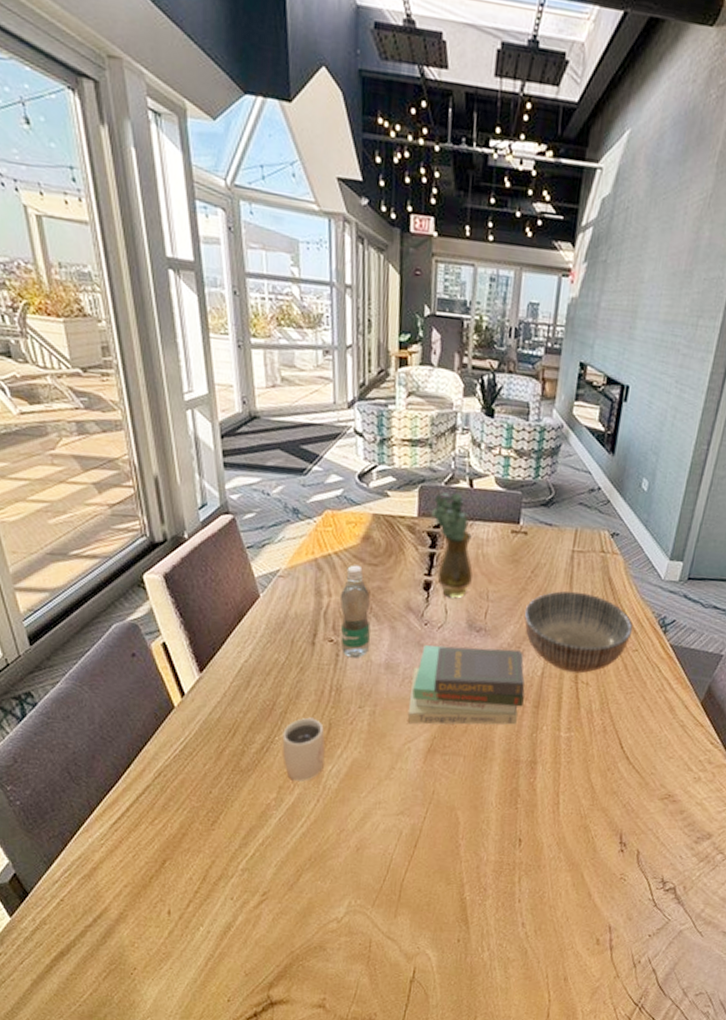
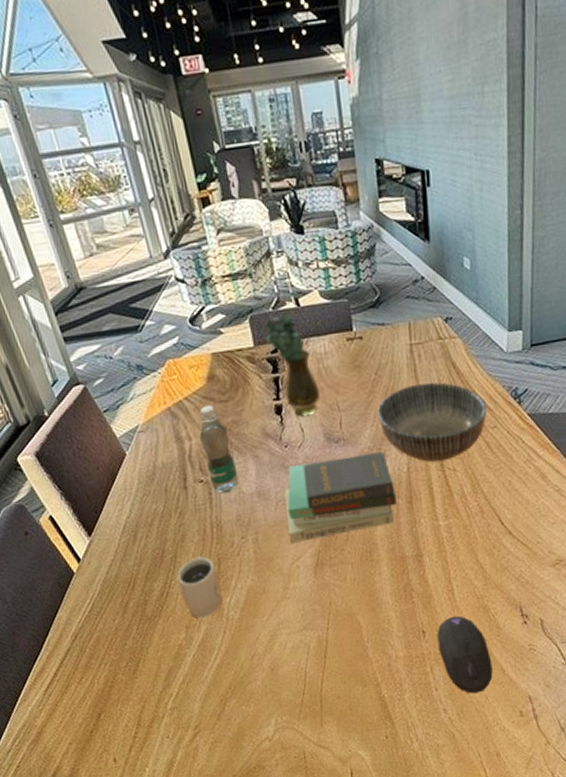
computer mouse: none [530,830,581,913] -> present [437,615,493,694]

